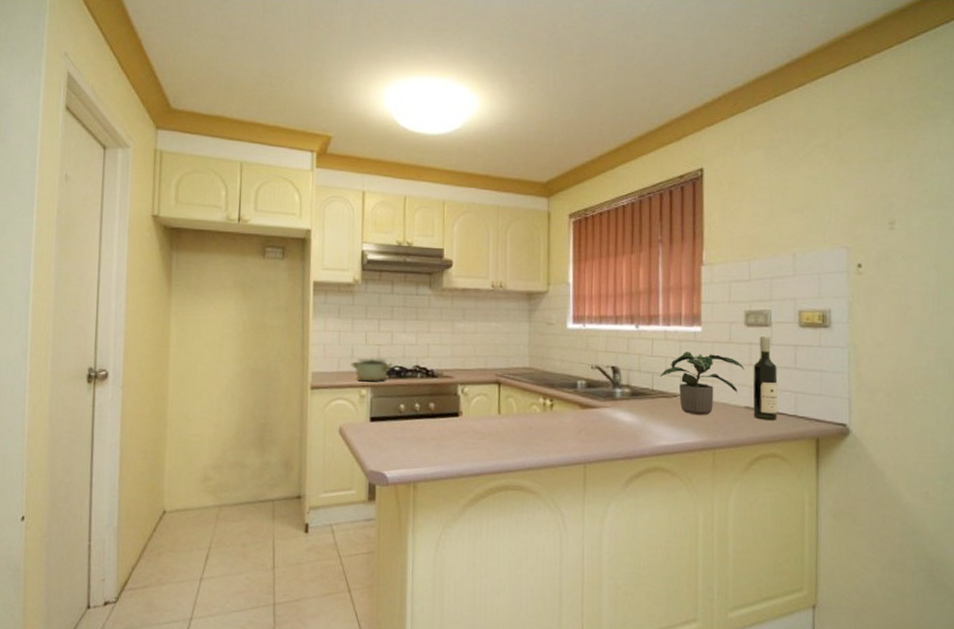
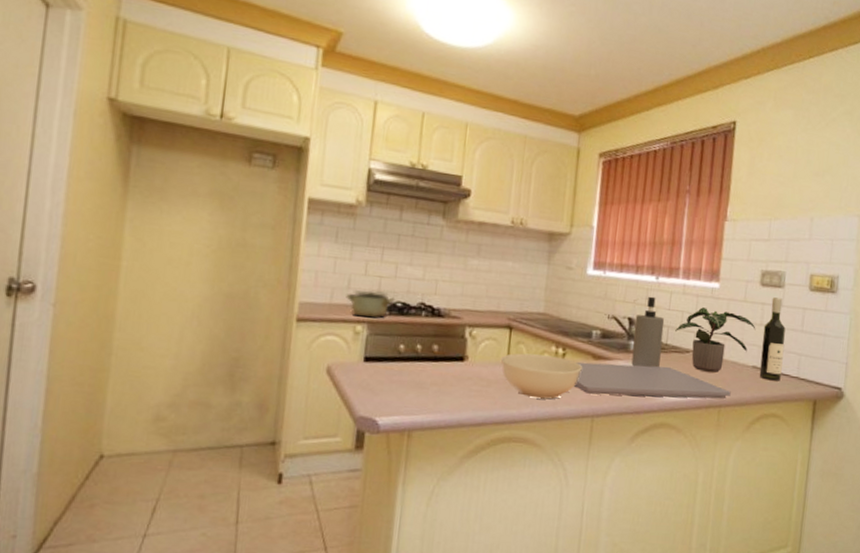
bowl: none [492,406,570,449] -> present [500,353,582,400]
cutting board: none [564,411,725,443] -> present [574,362,731,399]
soap dispenser: none [615,344,649,414] -> present [631,296,665,368]

